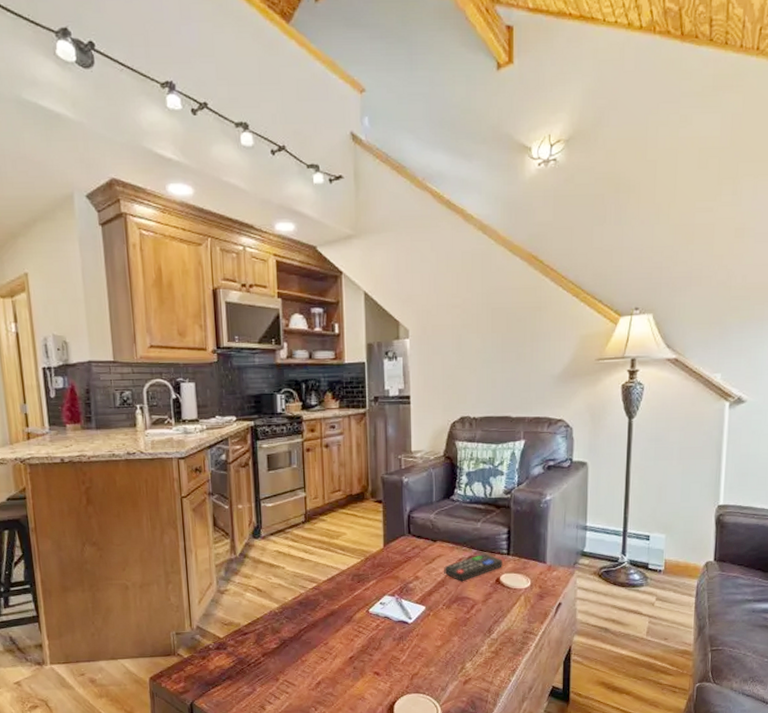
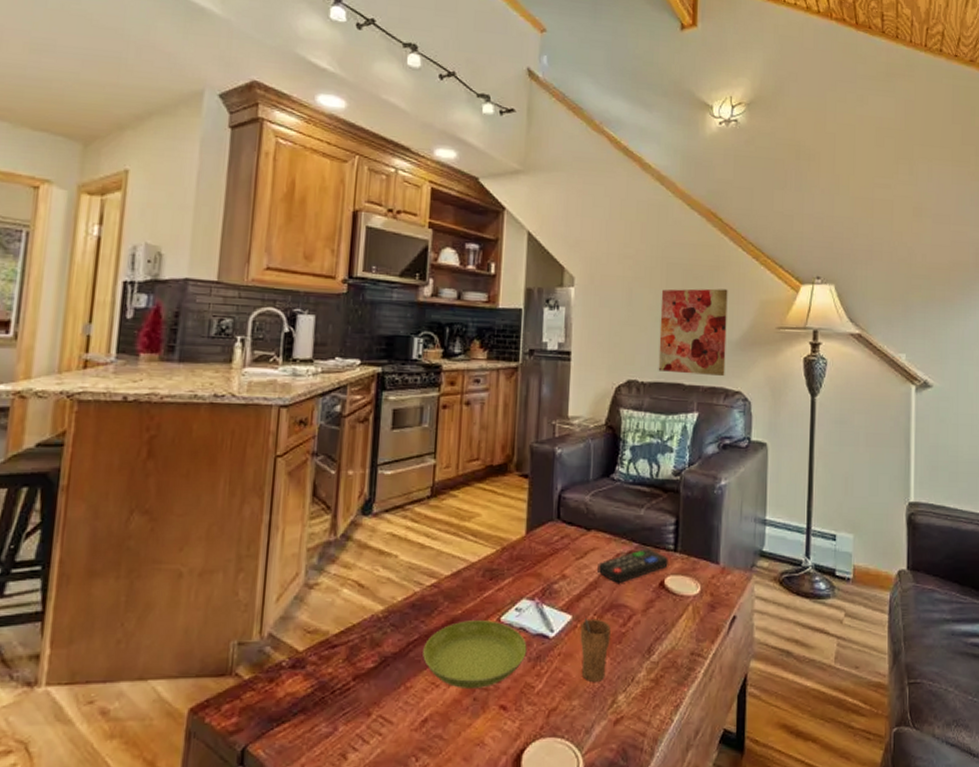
saucer: none [312,612,392,661] -> present [423,620,527,688]
cup: none [433,607,457,654] -> present [580,617,611,682]
wall art: none [488,328,550,408] -> present [658,288,728,377]

